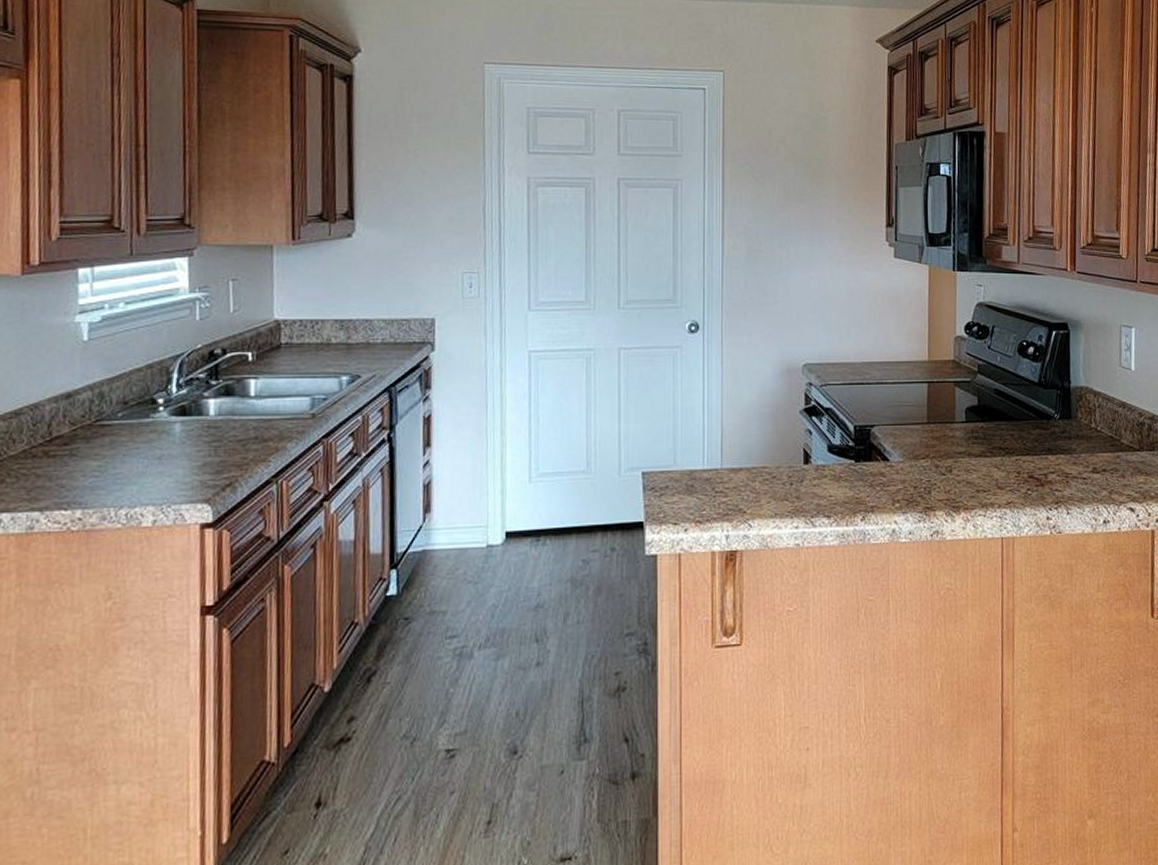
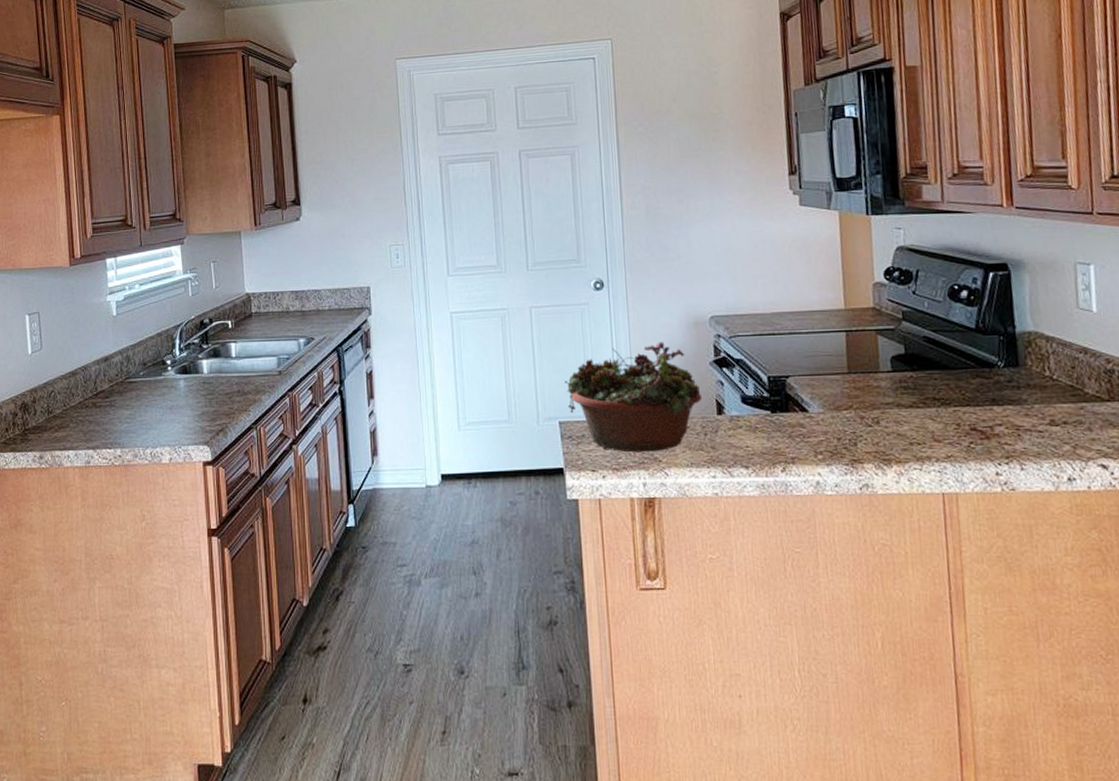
succulent planter: none [651,389,791,504] -> present [564,342,703,453]

